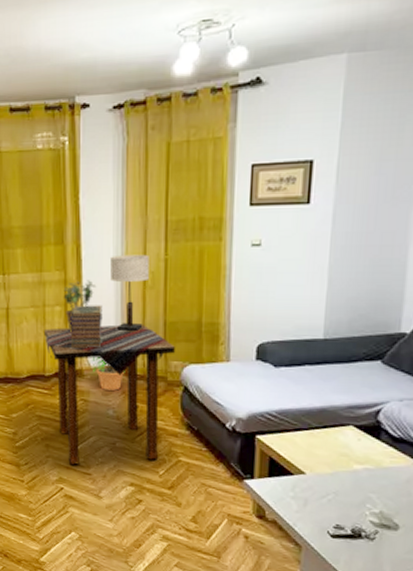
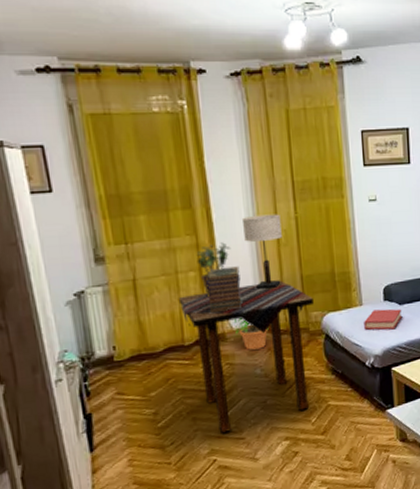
hardback book: none [229,368,278,394] -> present [364,308,403,331]

